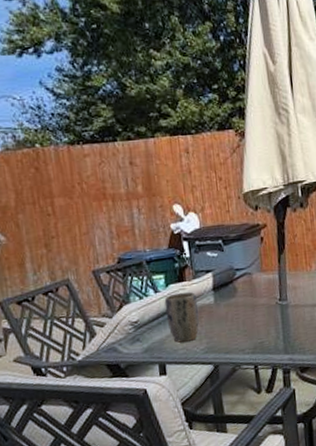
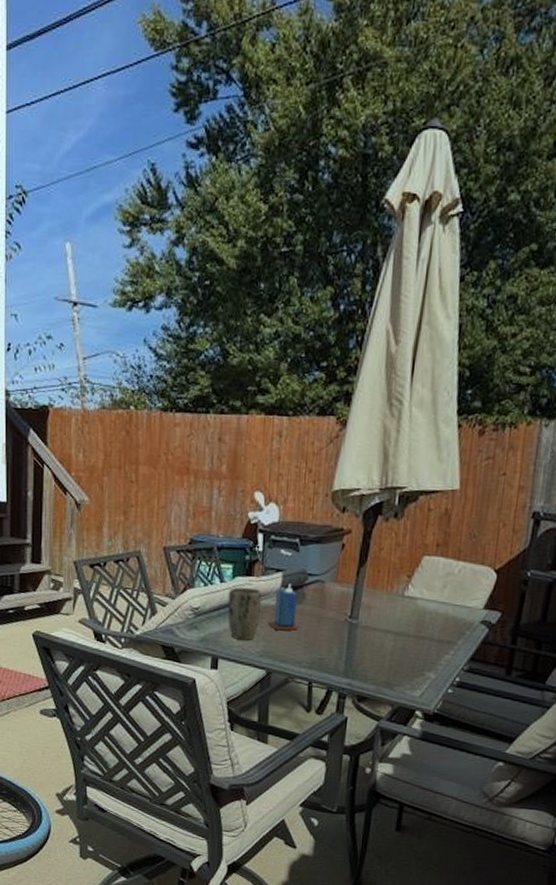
candle: none [207,281,237,326] -> present [268,583,299,631]

